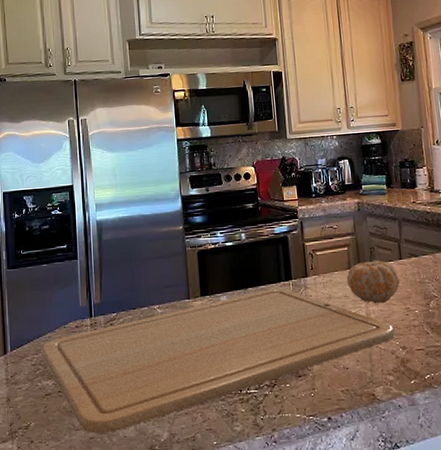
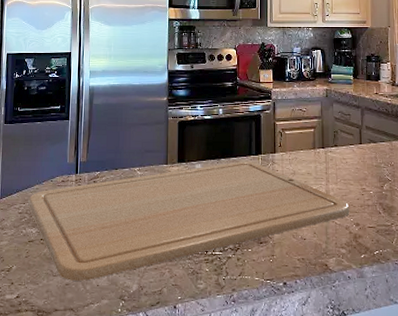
fruit: present [346,260,401,304] -> none [311,143,359,183]

